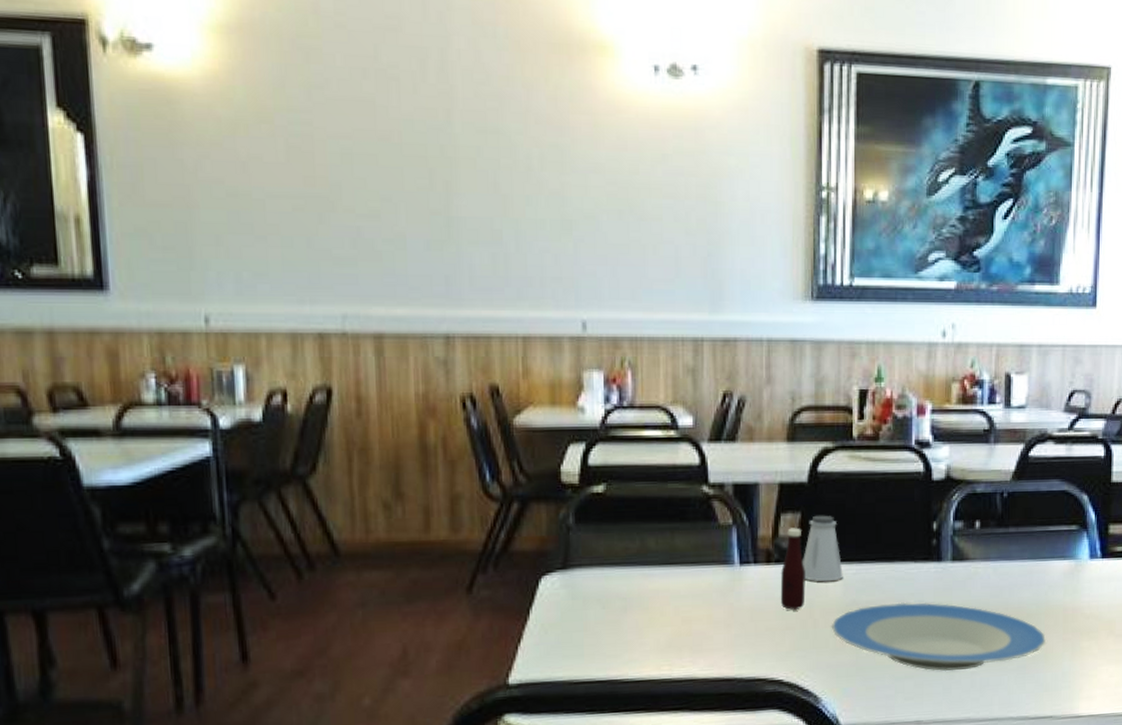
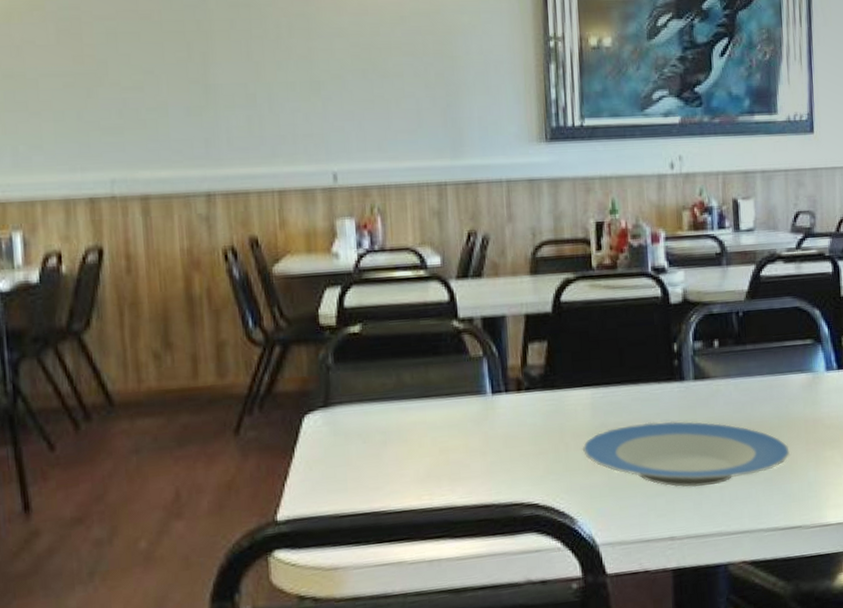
tabasco sauce: present [780,528,806,610] -> none [531,356,556,435]
saltshaker: present [803,515,843,582] -> none [551,342,591,407]

